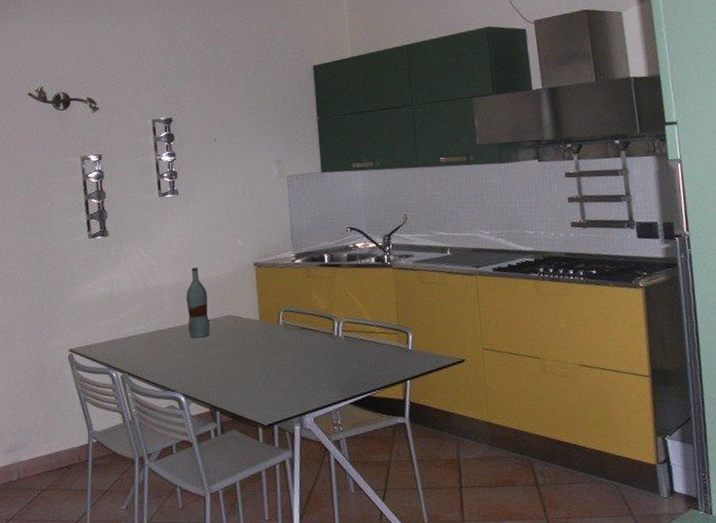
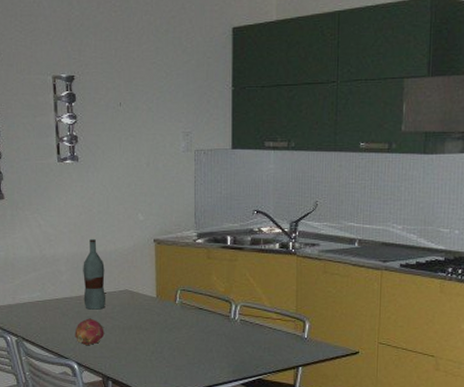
fruit: none [180,347,210,376] -> present [74,318,105,346]

